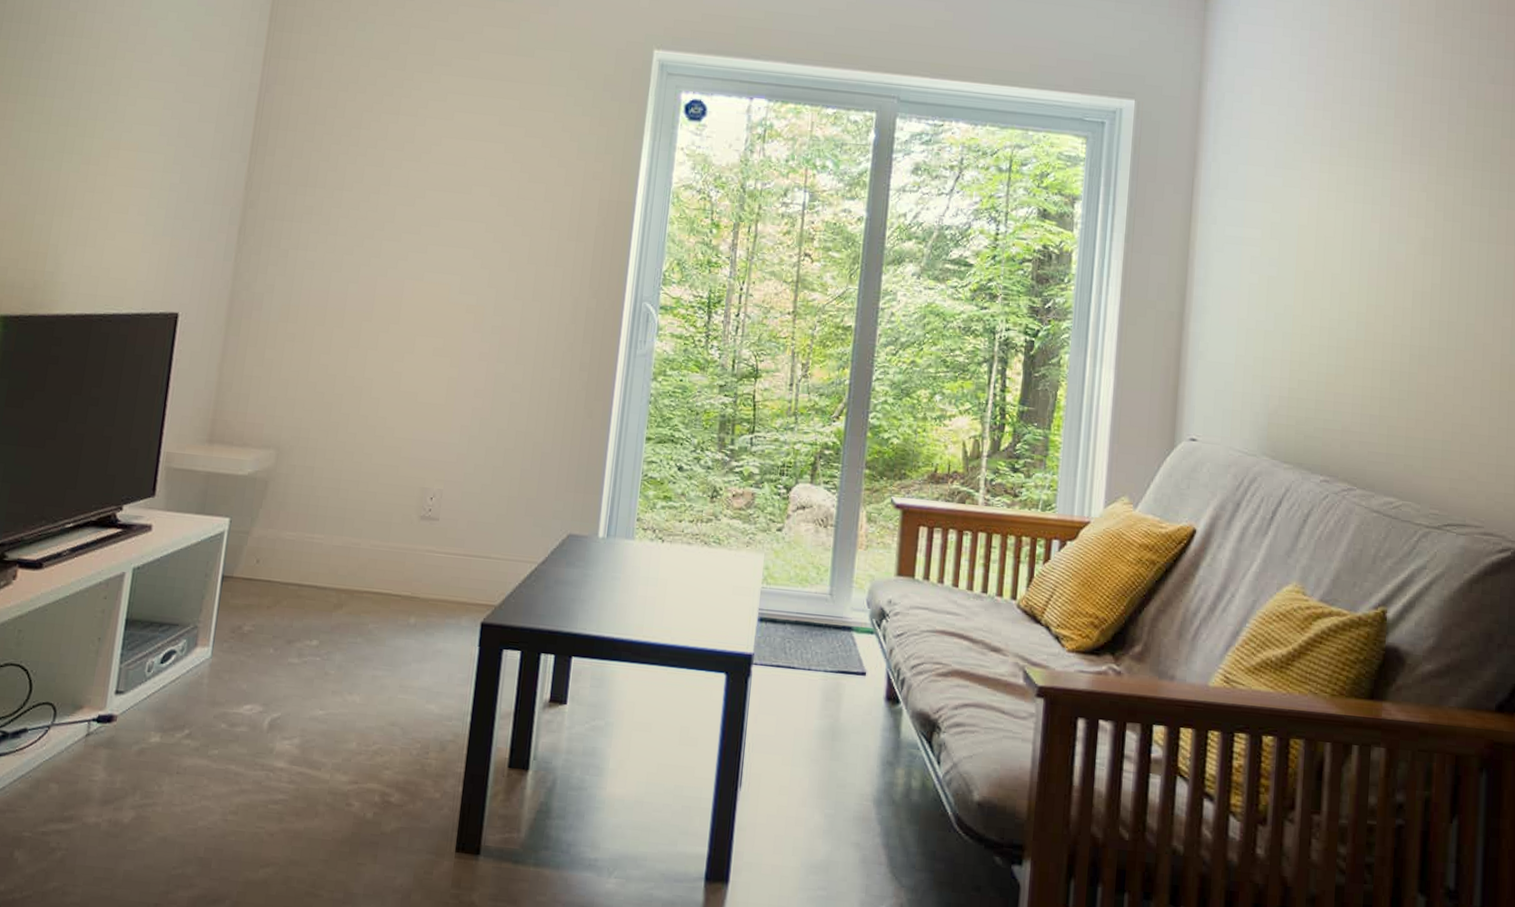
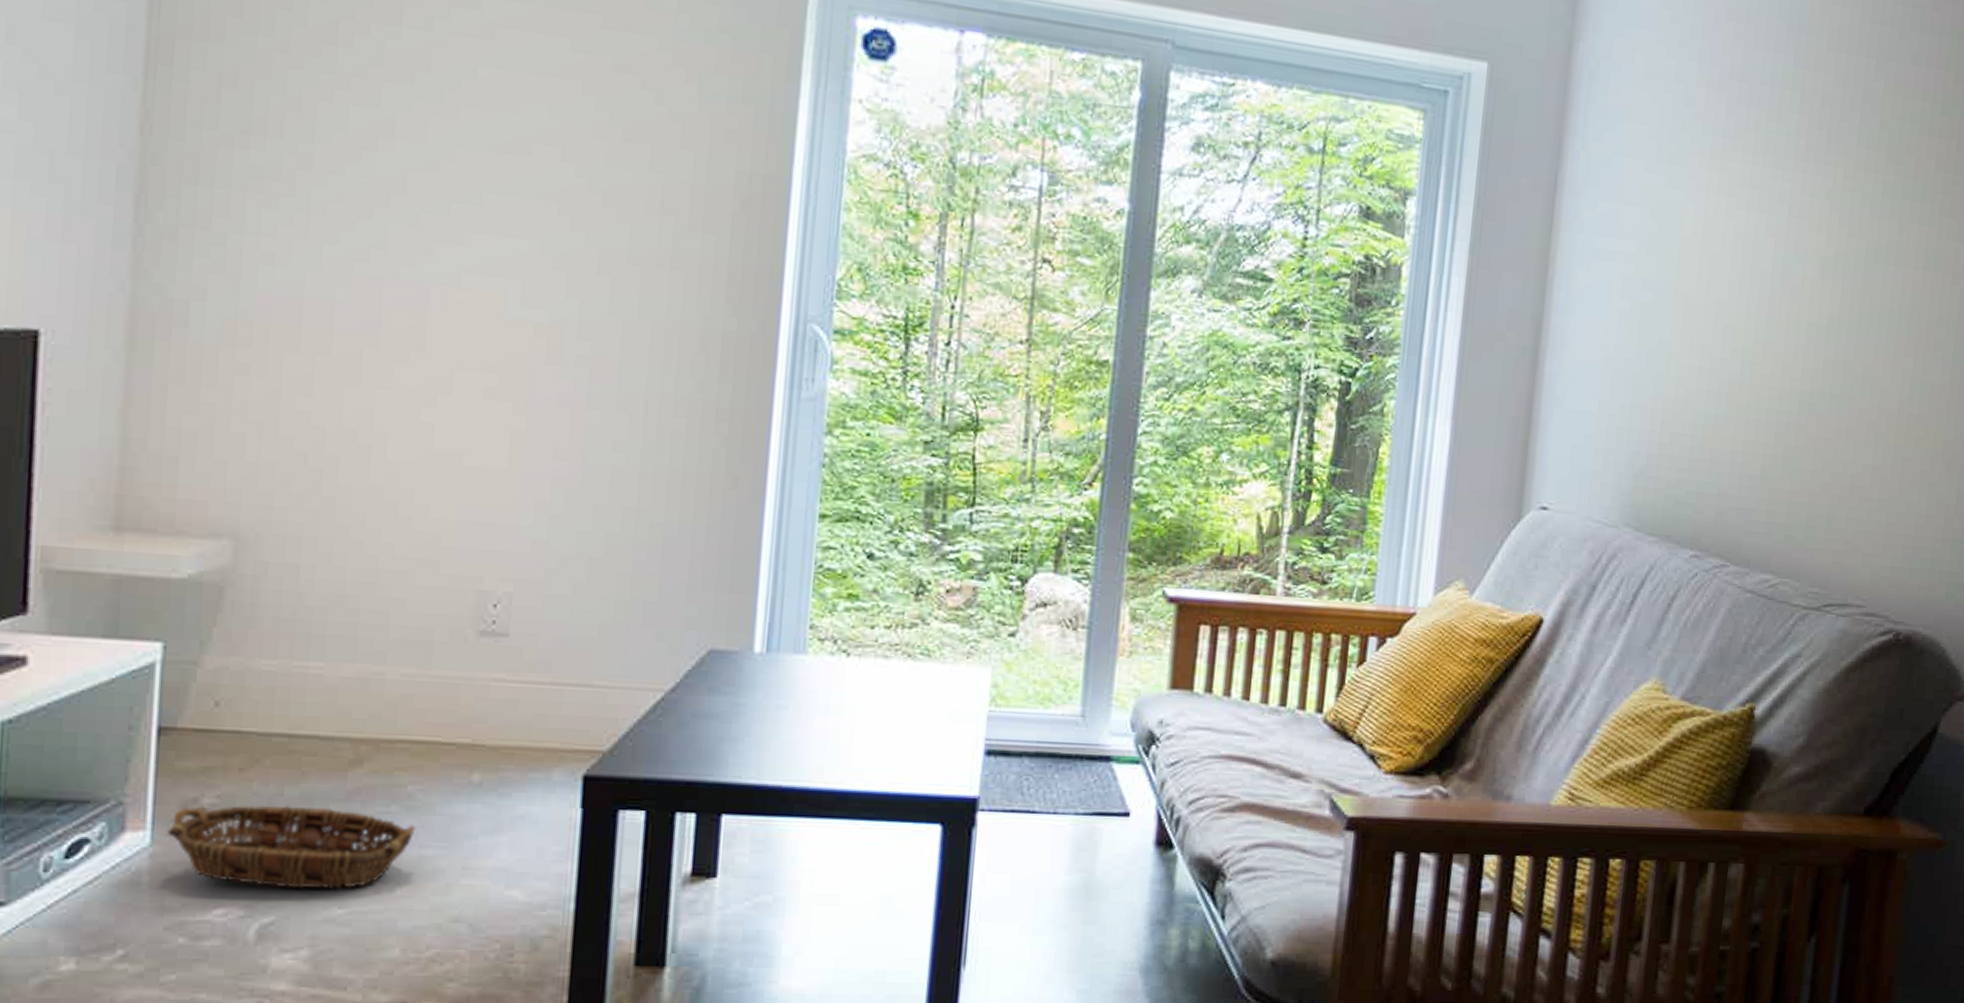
basket: none [221,631,372,696] -> present [168,804,416,889]

